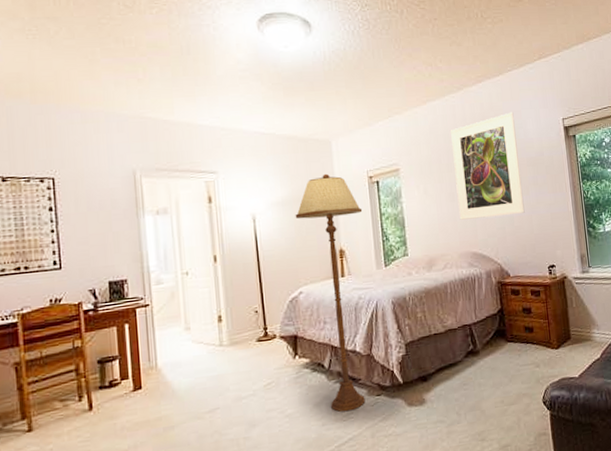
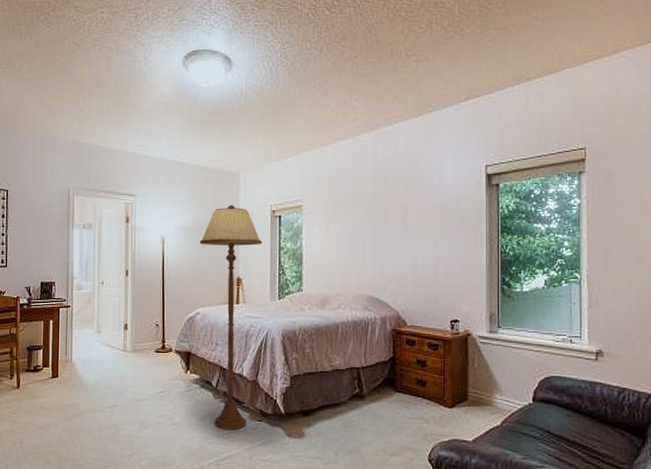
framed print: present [451,112,525,220] -> none [359,155,431,263]

